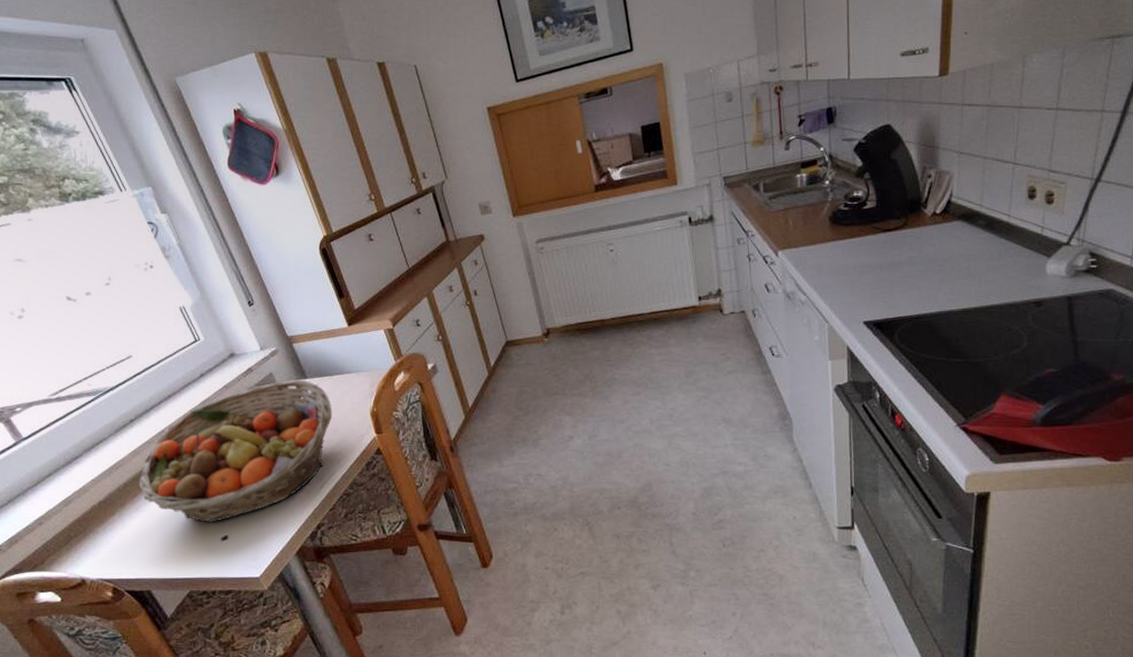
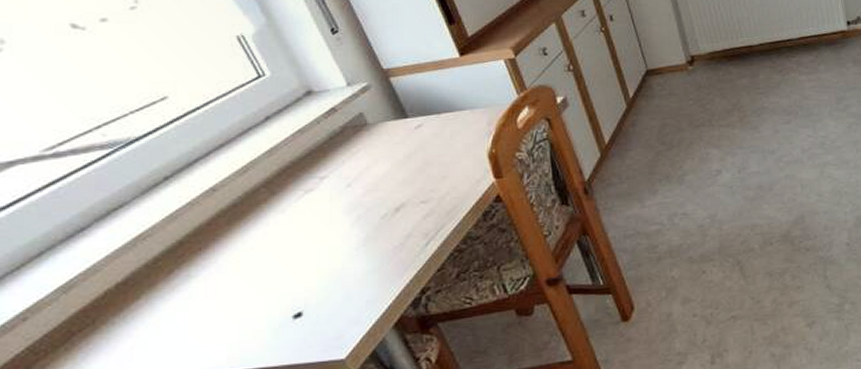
fruit basket: present [139,380,333,523] -> none [177,120,441,299]

